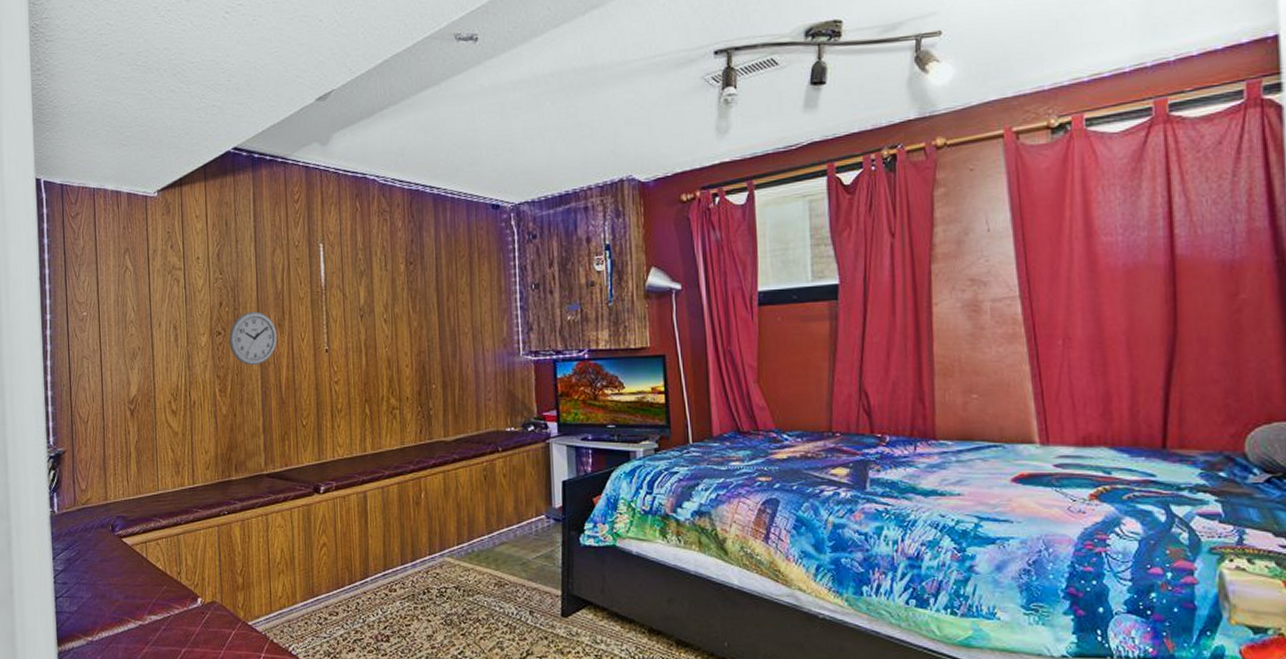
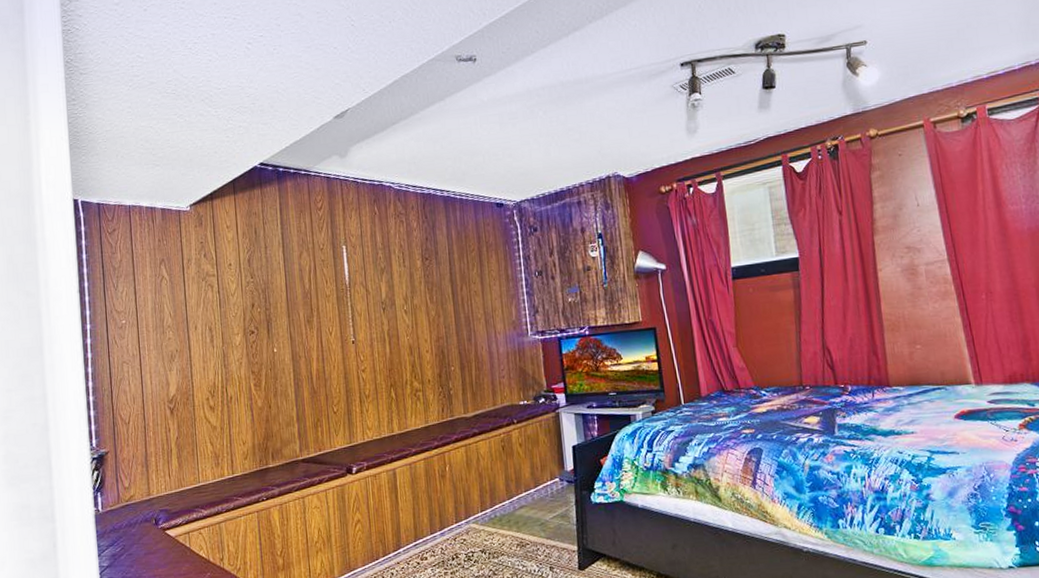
wall clock: present [229,311,278,366] -> none [261,310,308,361]

